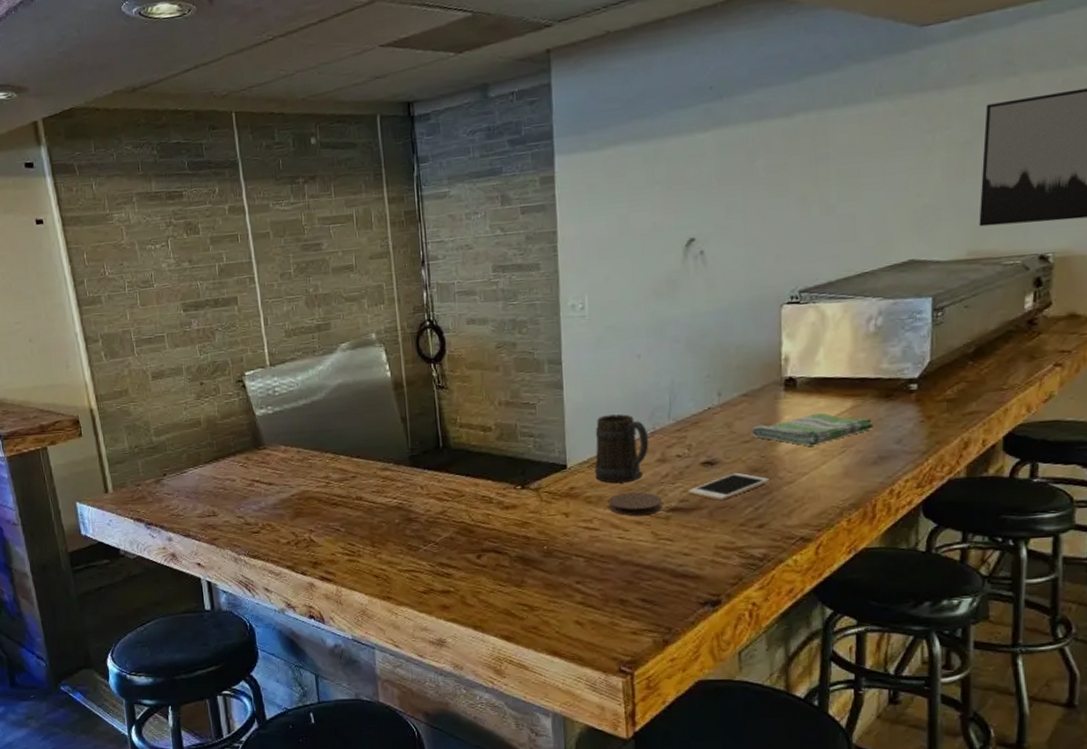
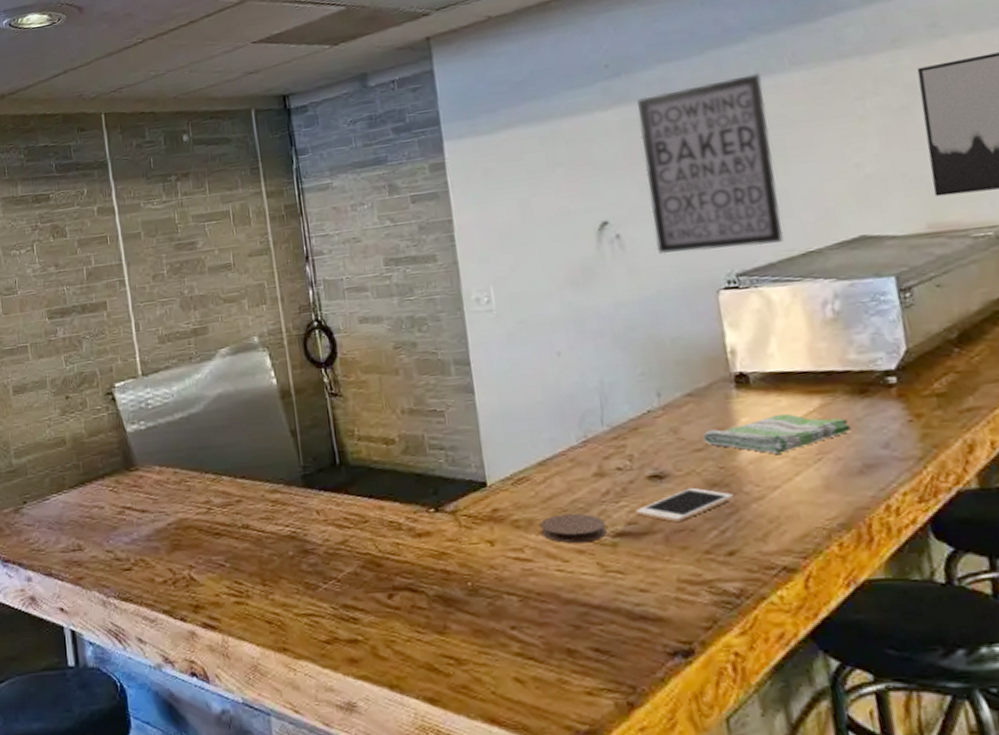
beer mug: present [594,414,649,484] -> none [516,420,582,504]
wall art: none [733,102,849,271] -> present [637,73,784,255]

